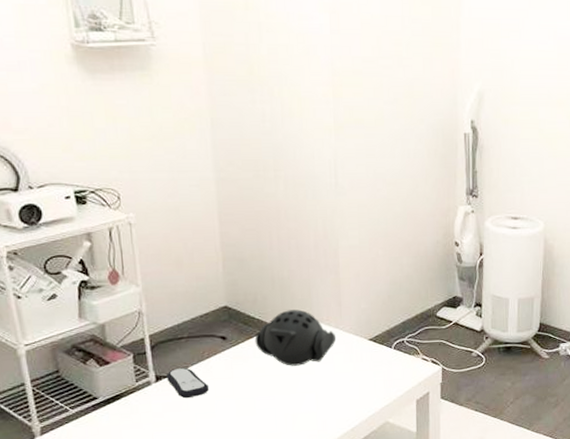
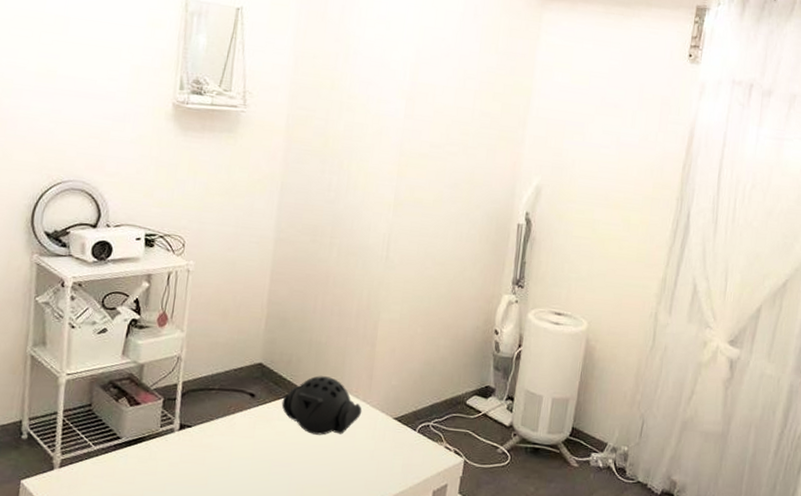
remote control: present [166,367,209,399] -> none [190,419,228,453]

